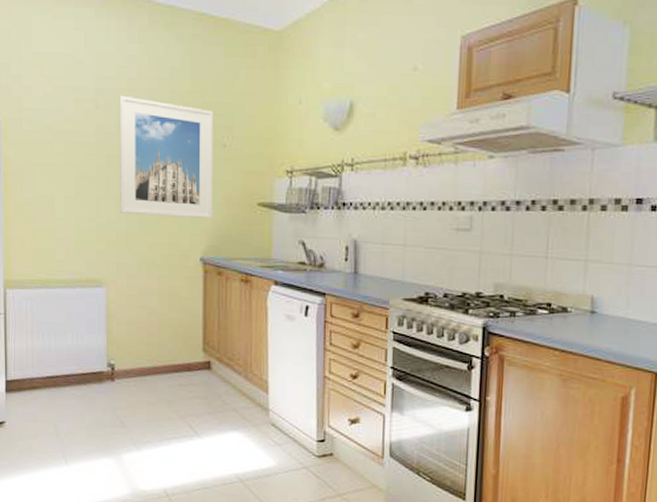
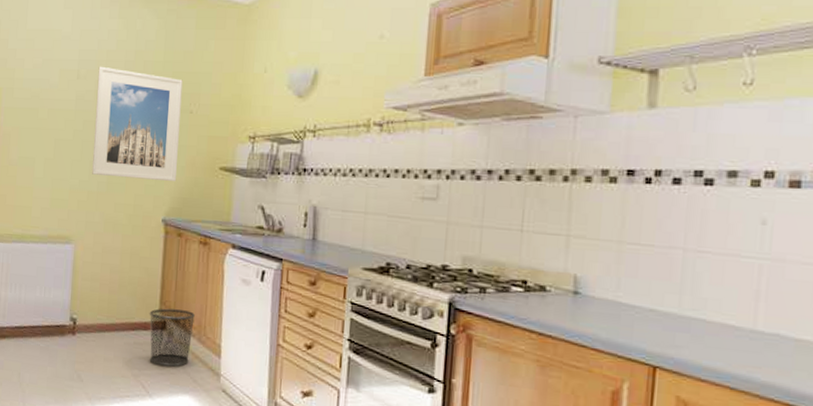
waste bin: none [192,348,240,406] -> present [149,308,195,367]

